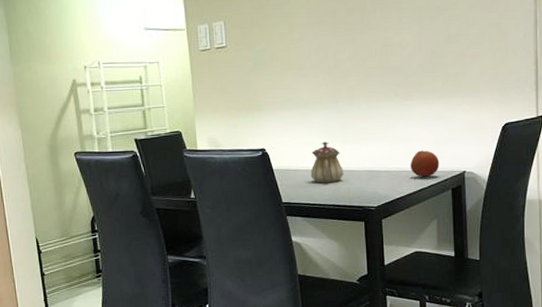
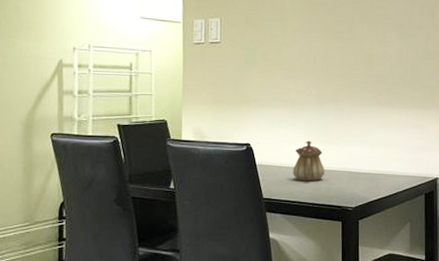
fruit: present [410,150,440,177] -> none [388,155,415,181]

